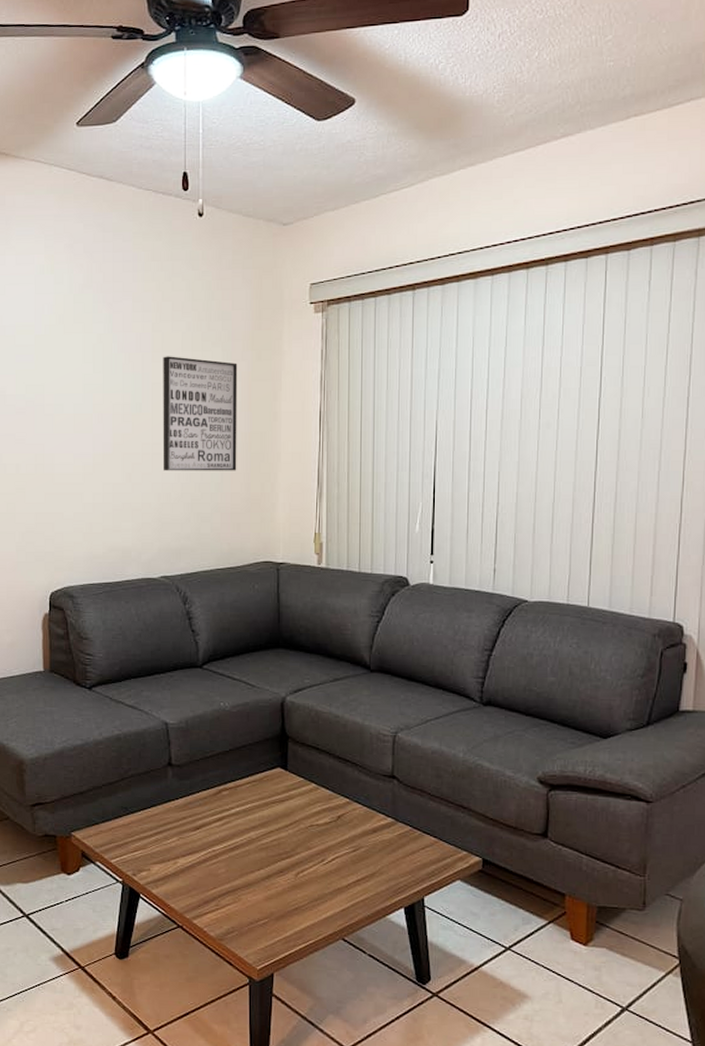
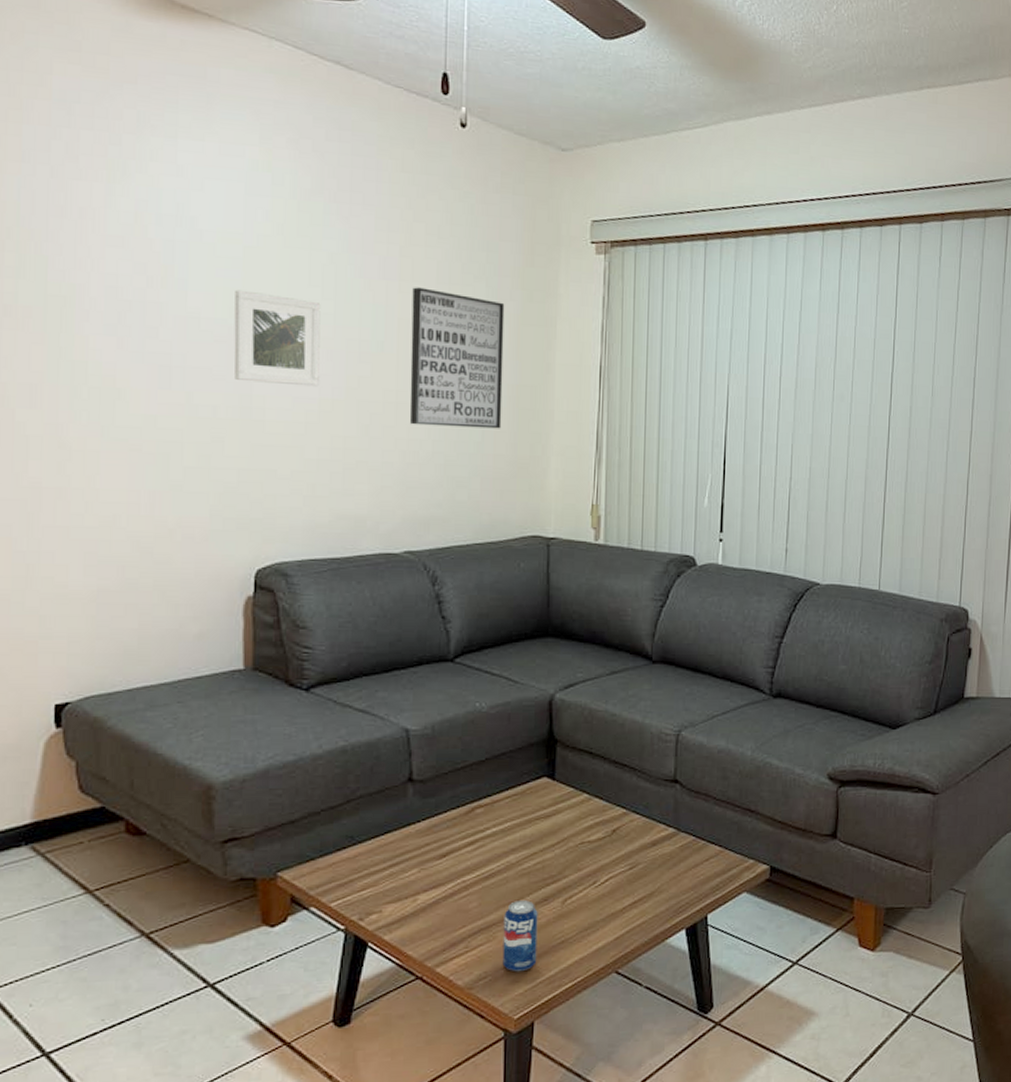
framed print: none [30,371,93,444] -> present [234,289,321,387]
beverage can: none [246,870,275,931] -> present [502,900,538,972]

